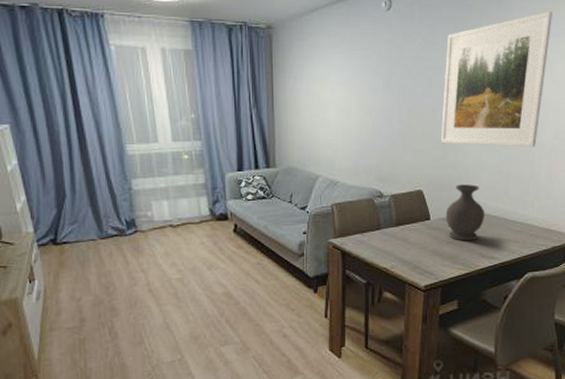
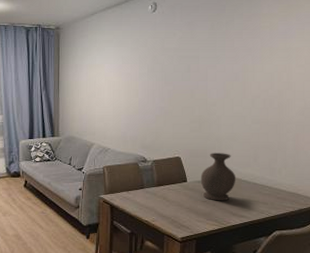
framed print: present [441,11,552,147] -> none [198,8,298,122]

